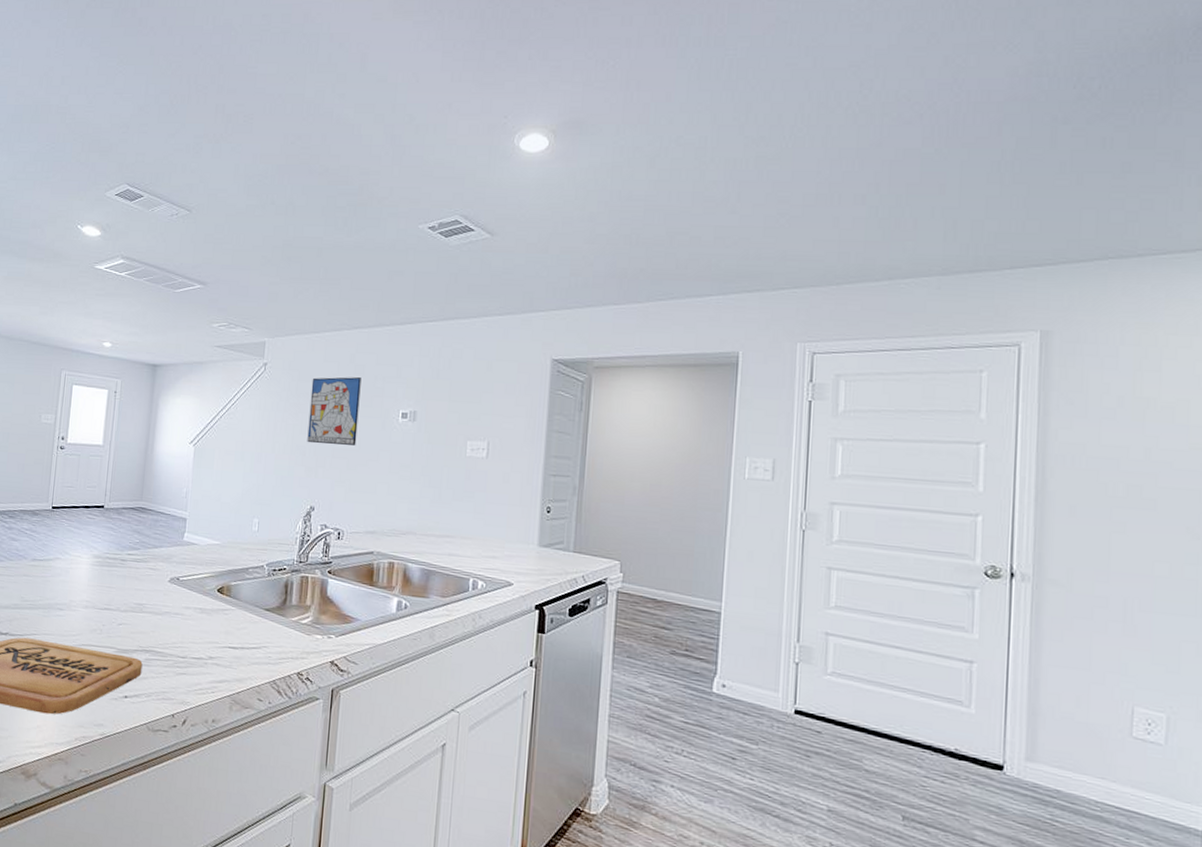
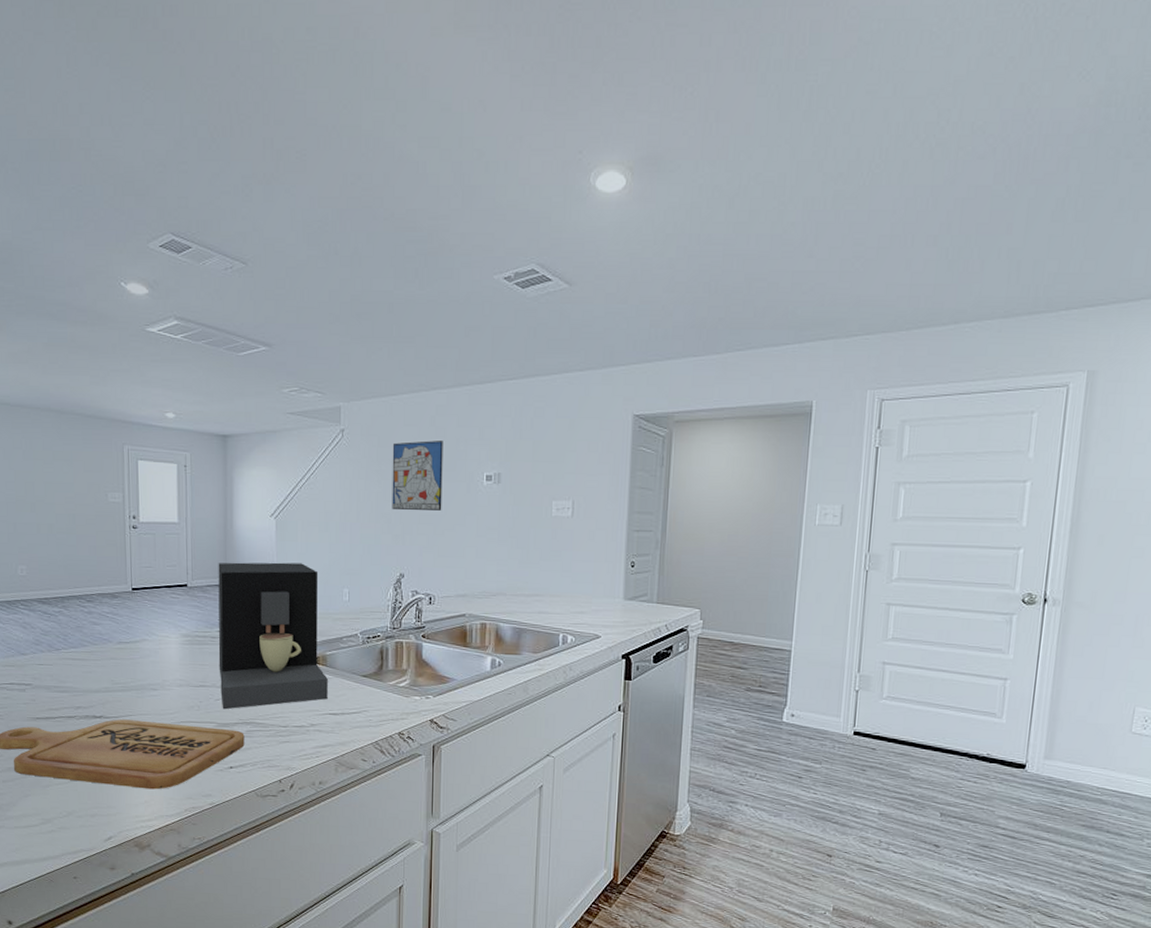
coffee maker: none [123,486,231,635] -> present [218,562,328,710]

